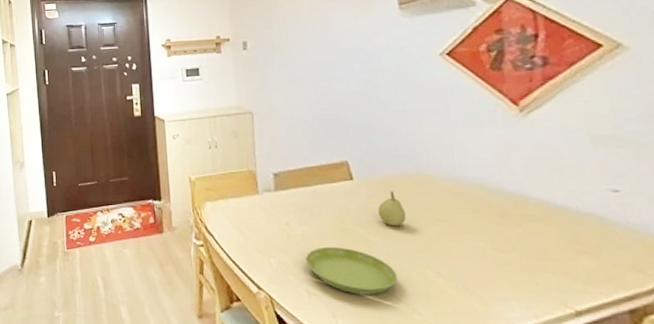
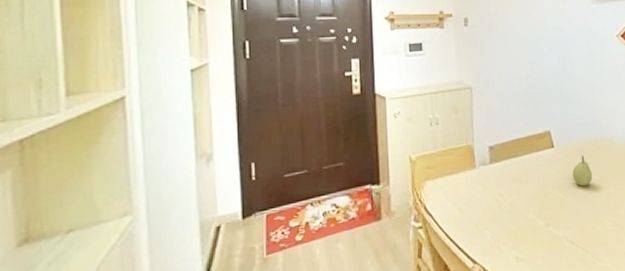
saucer: present [305,246,397,295] -> none [515,211,586,253]

